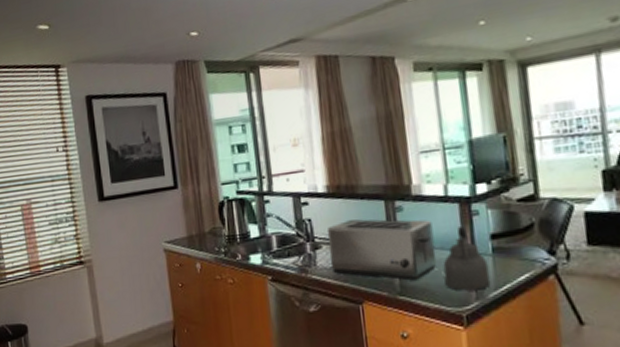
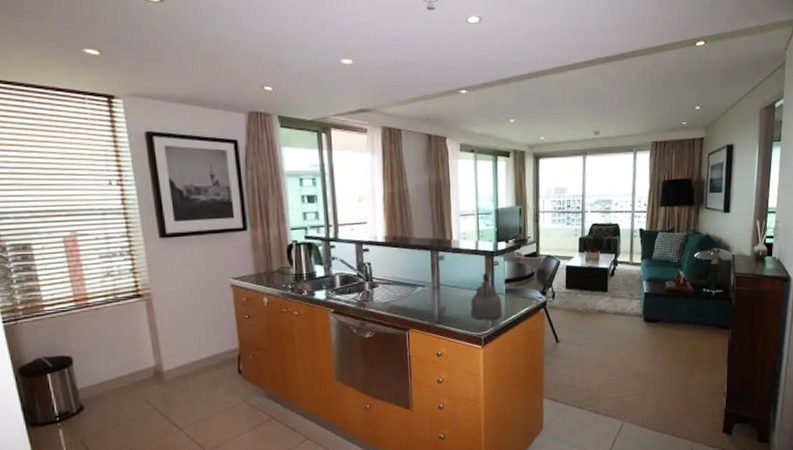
toaster: present [326,219,437,281] -> none [383,265,467,313]

